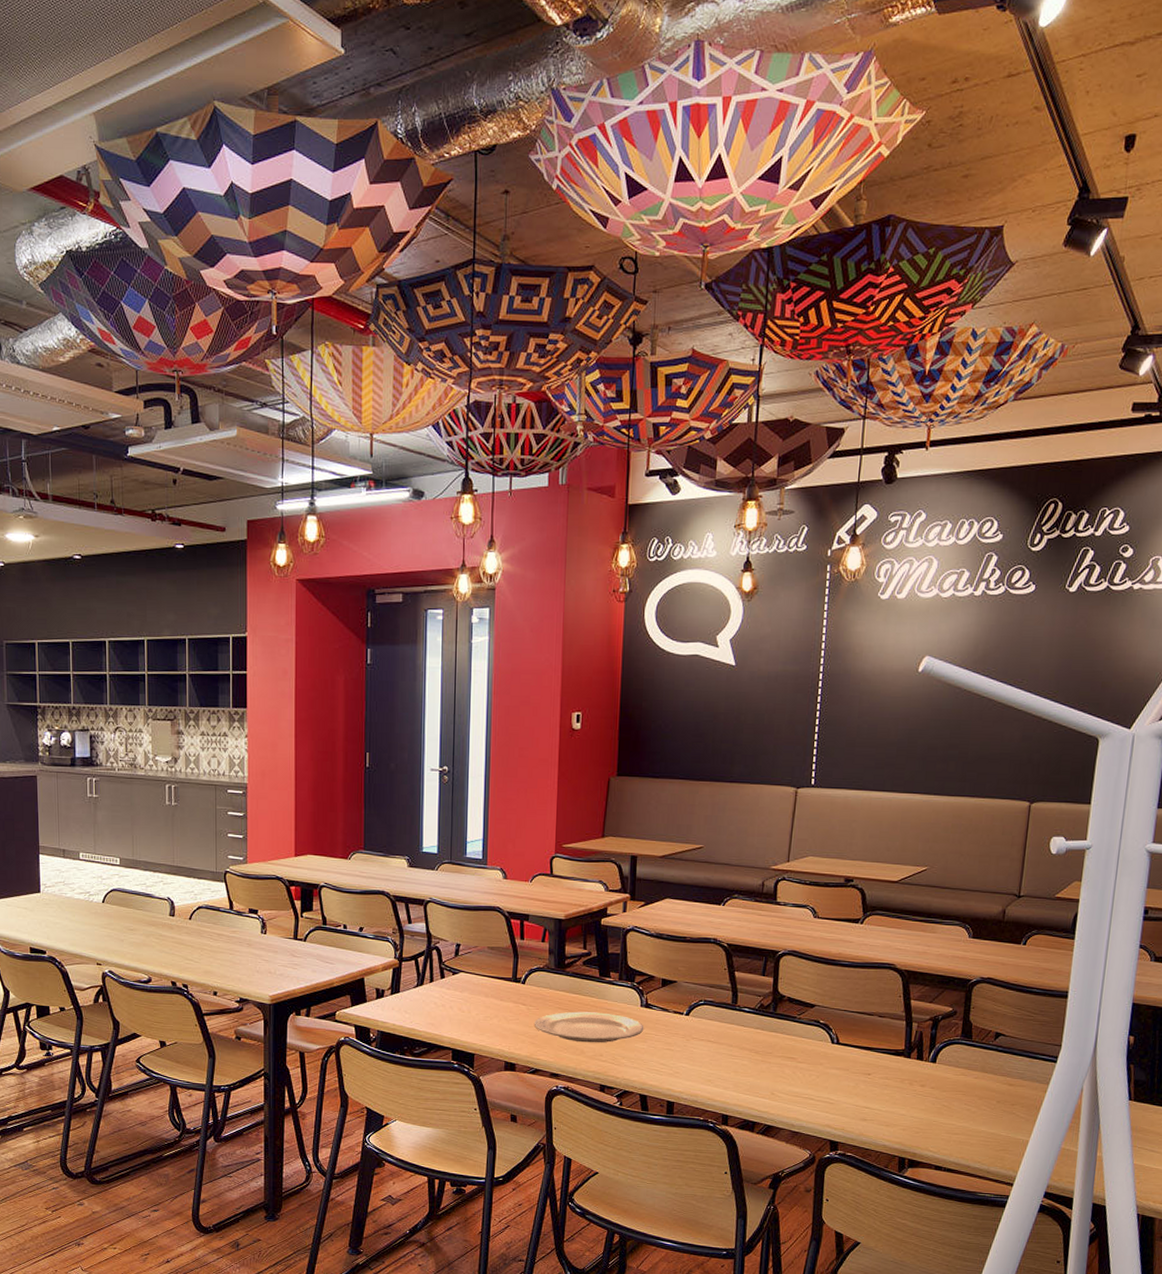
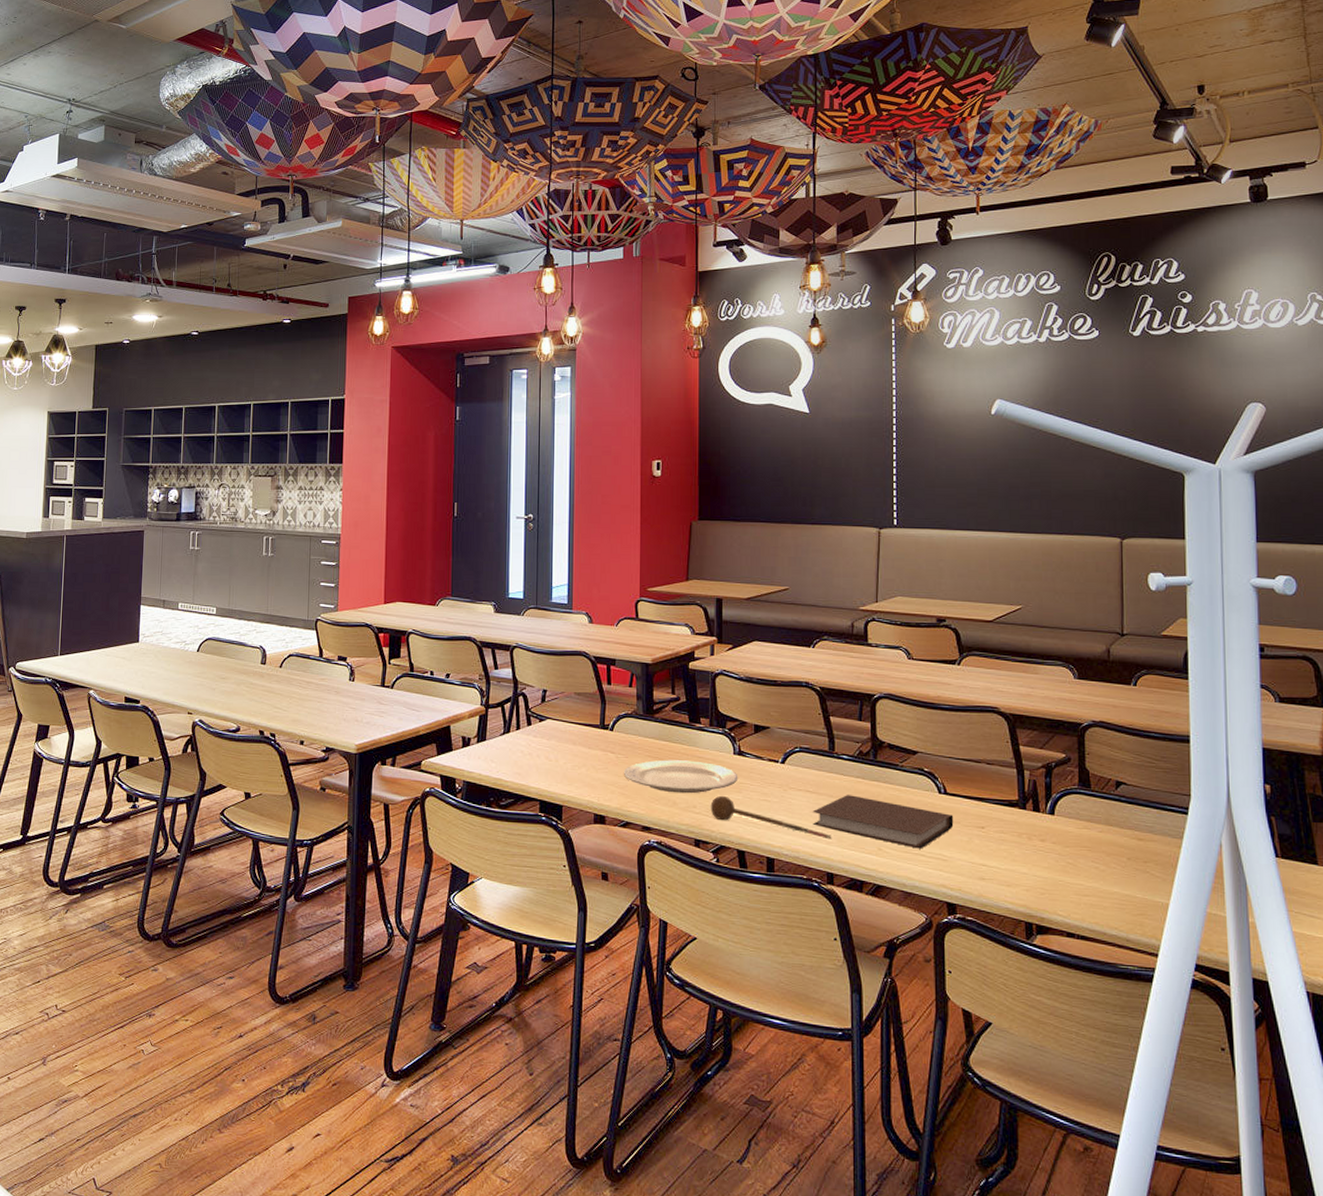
spoon: none [616,1044,729,1085] -> present [710,795,832,840]
notebook: none [711,1044,843,1093] -> present [812,795,954,849]

